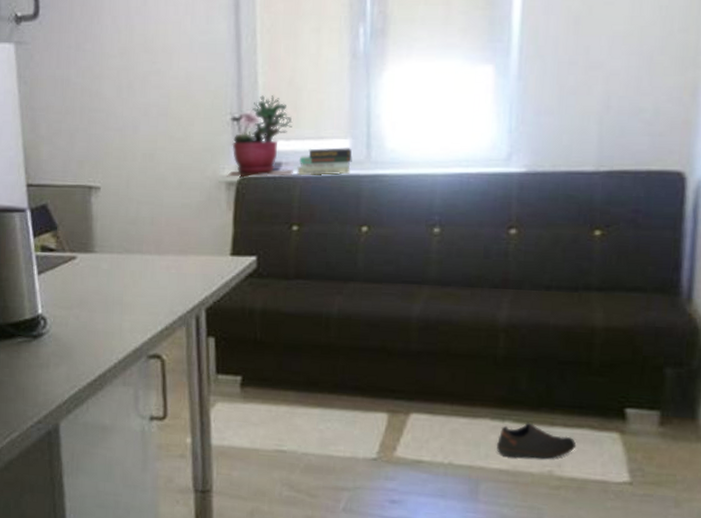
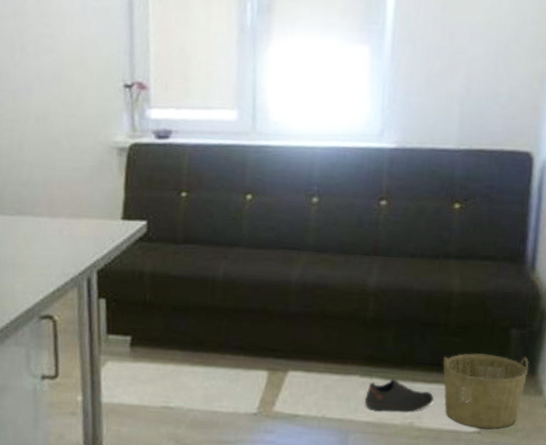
succulent plant: present [226,94,295,178] -> none [117,63,184,144]
books: present [297,147,352,176] -> none [186,118,239,145]
basket: none [585,395,689,481] -> present [442,353,529,430]

